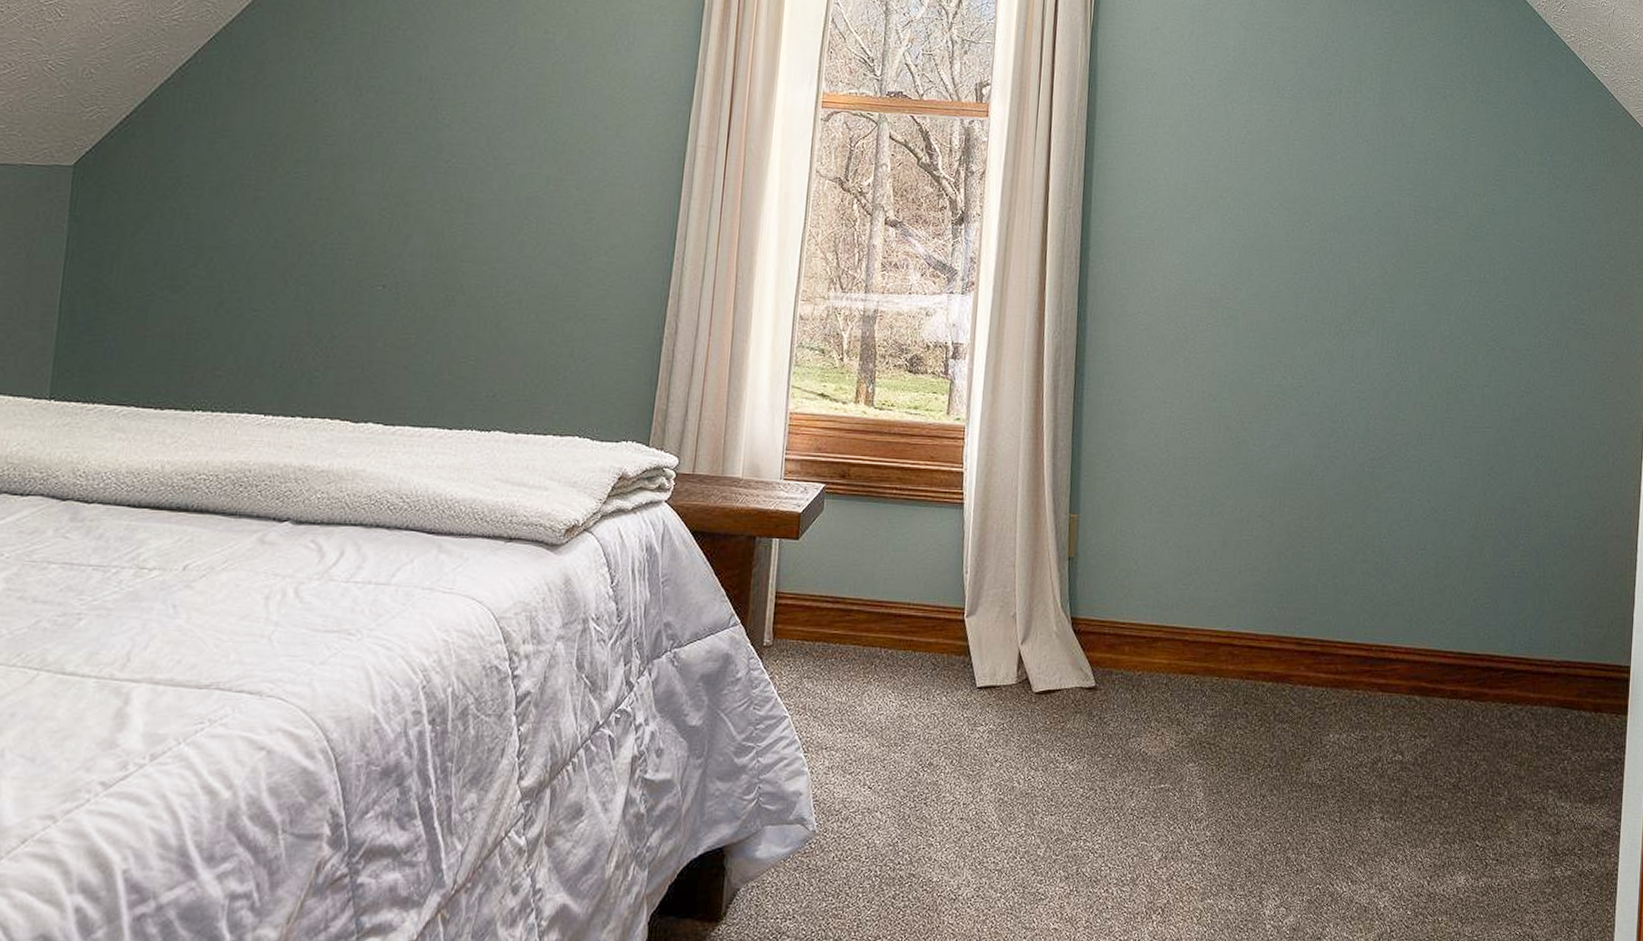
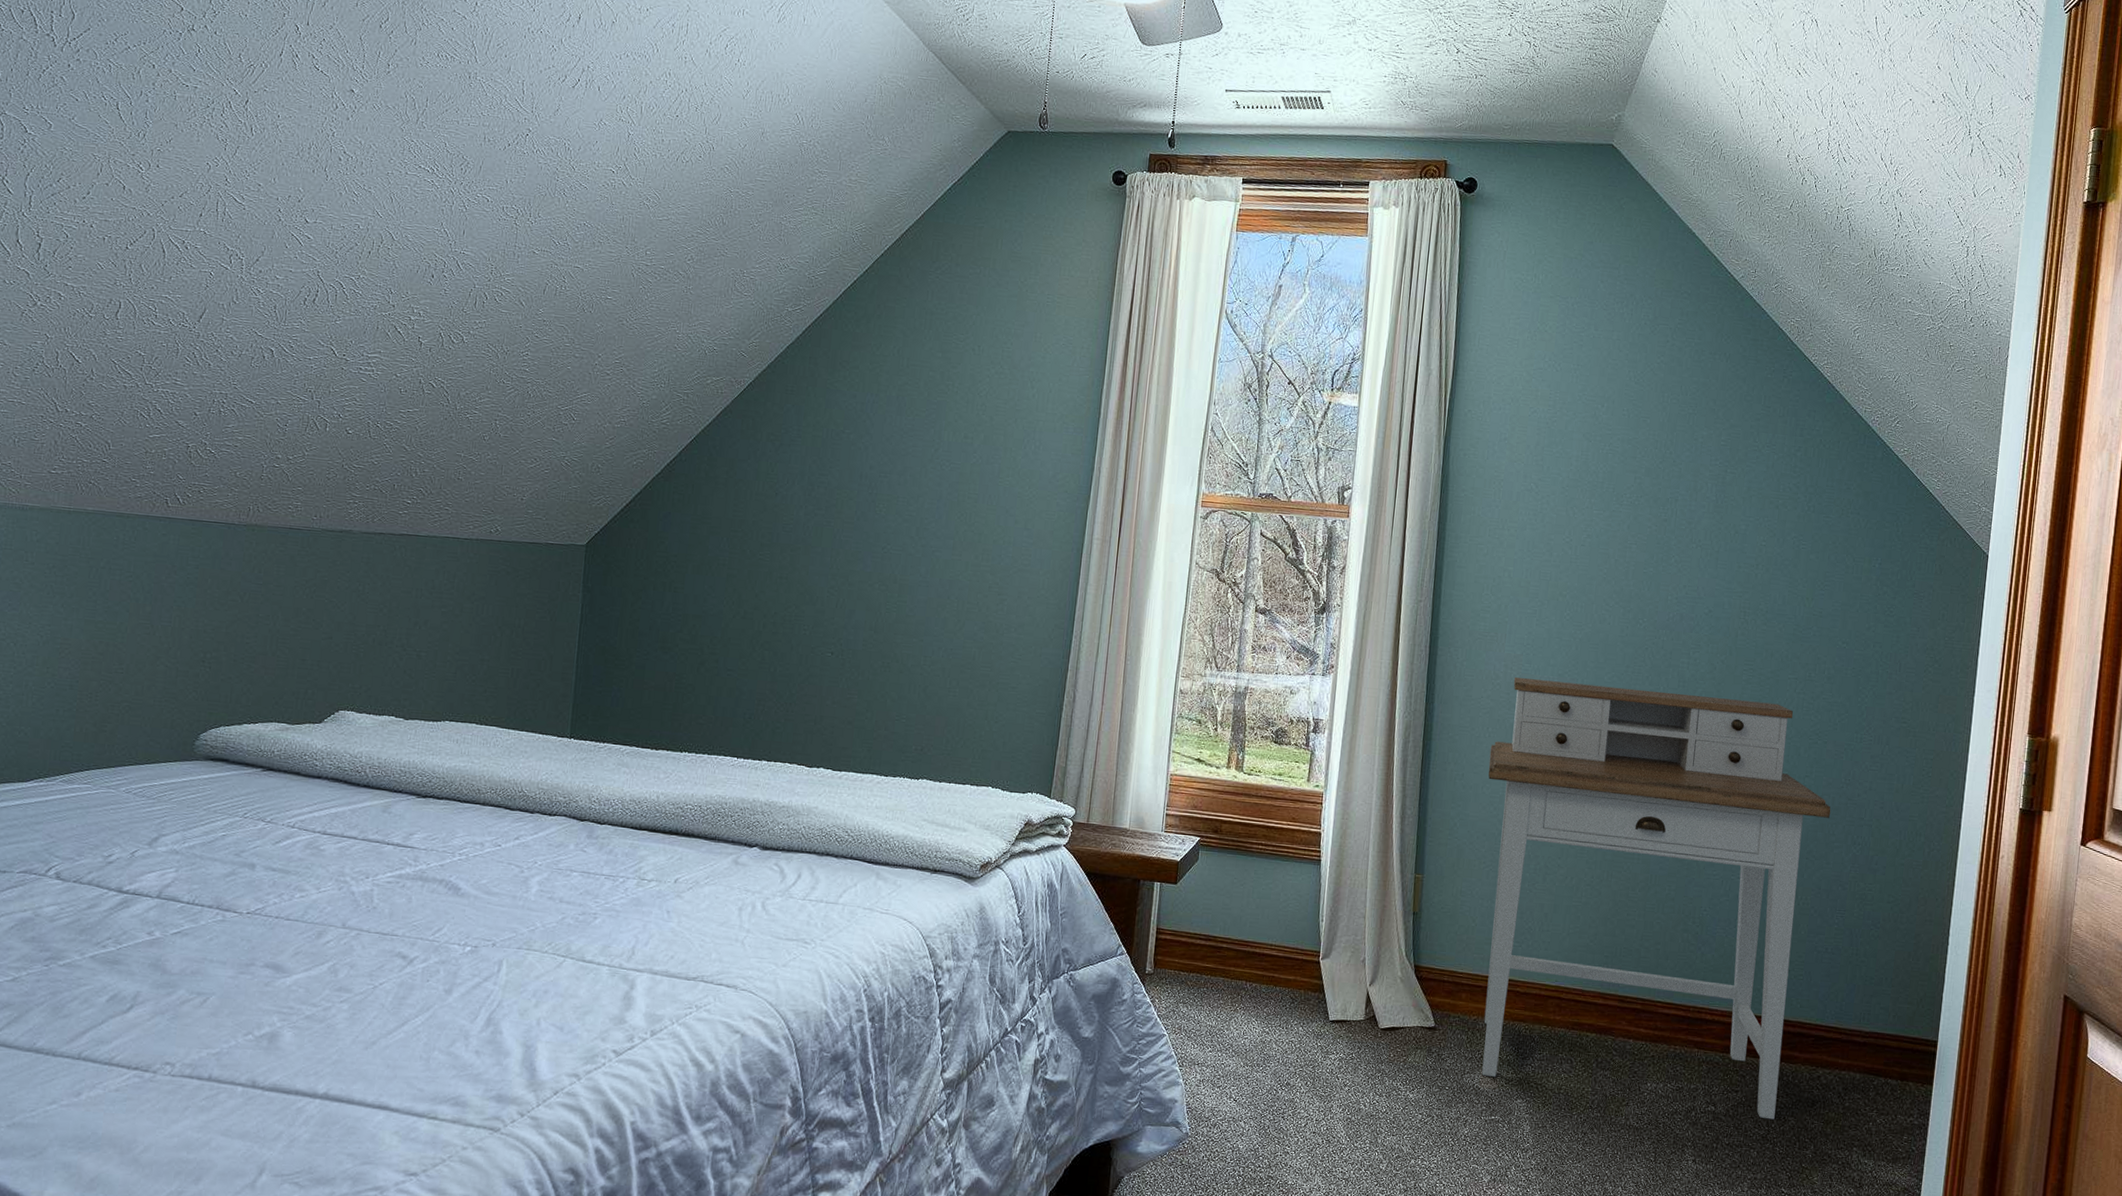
desk: none [1147,289,1512,765] -> present [1482,677,1831,1120]

